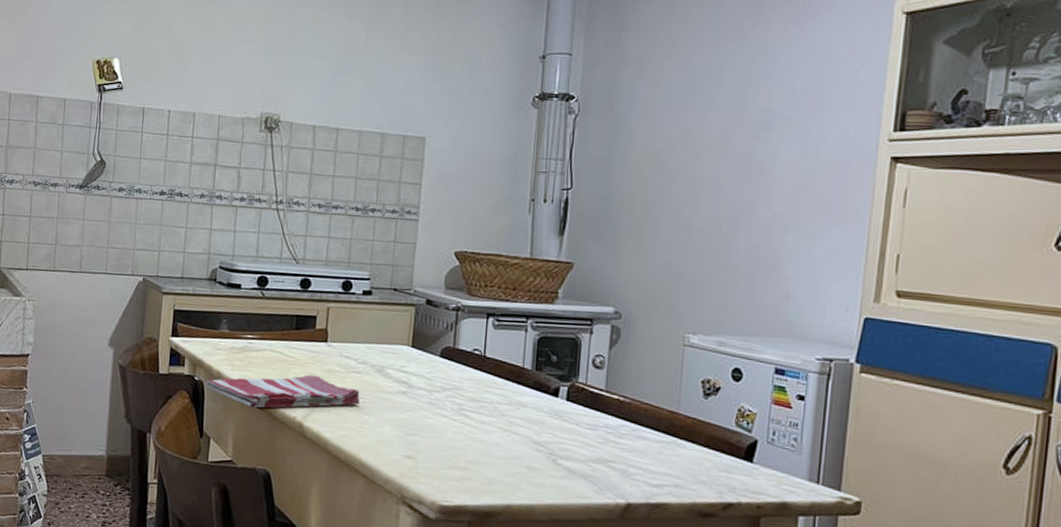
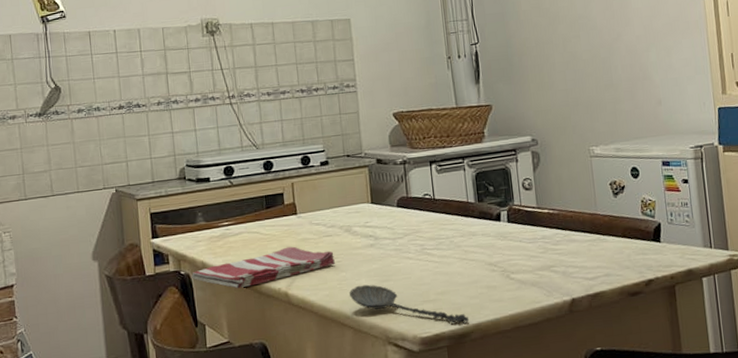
spoon: none [368,432,499,501] -> present [348,284,469,324]

